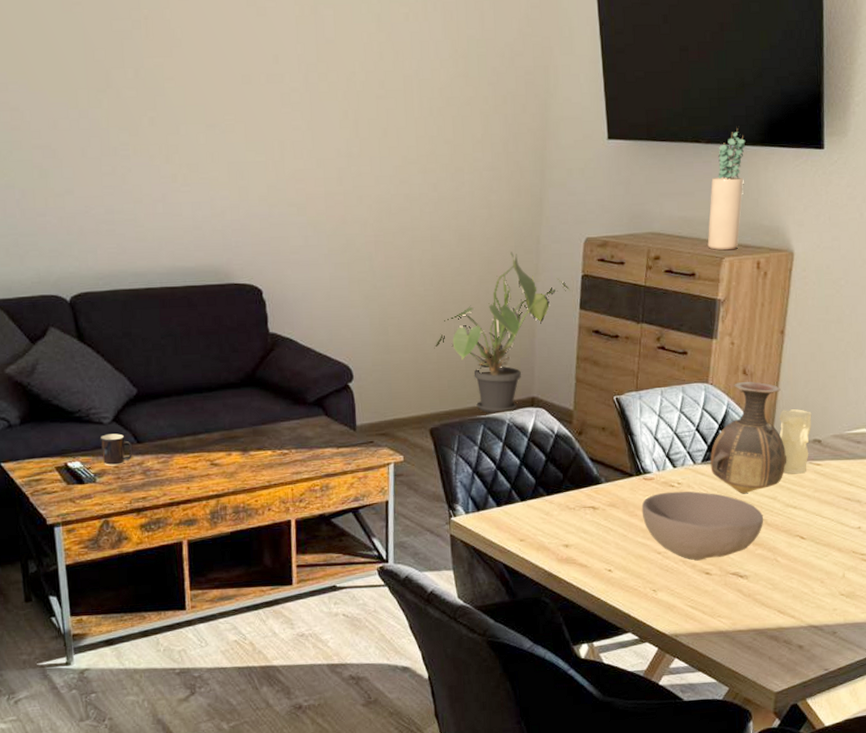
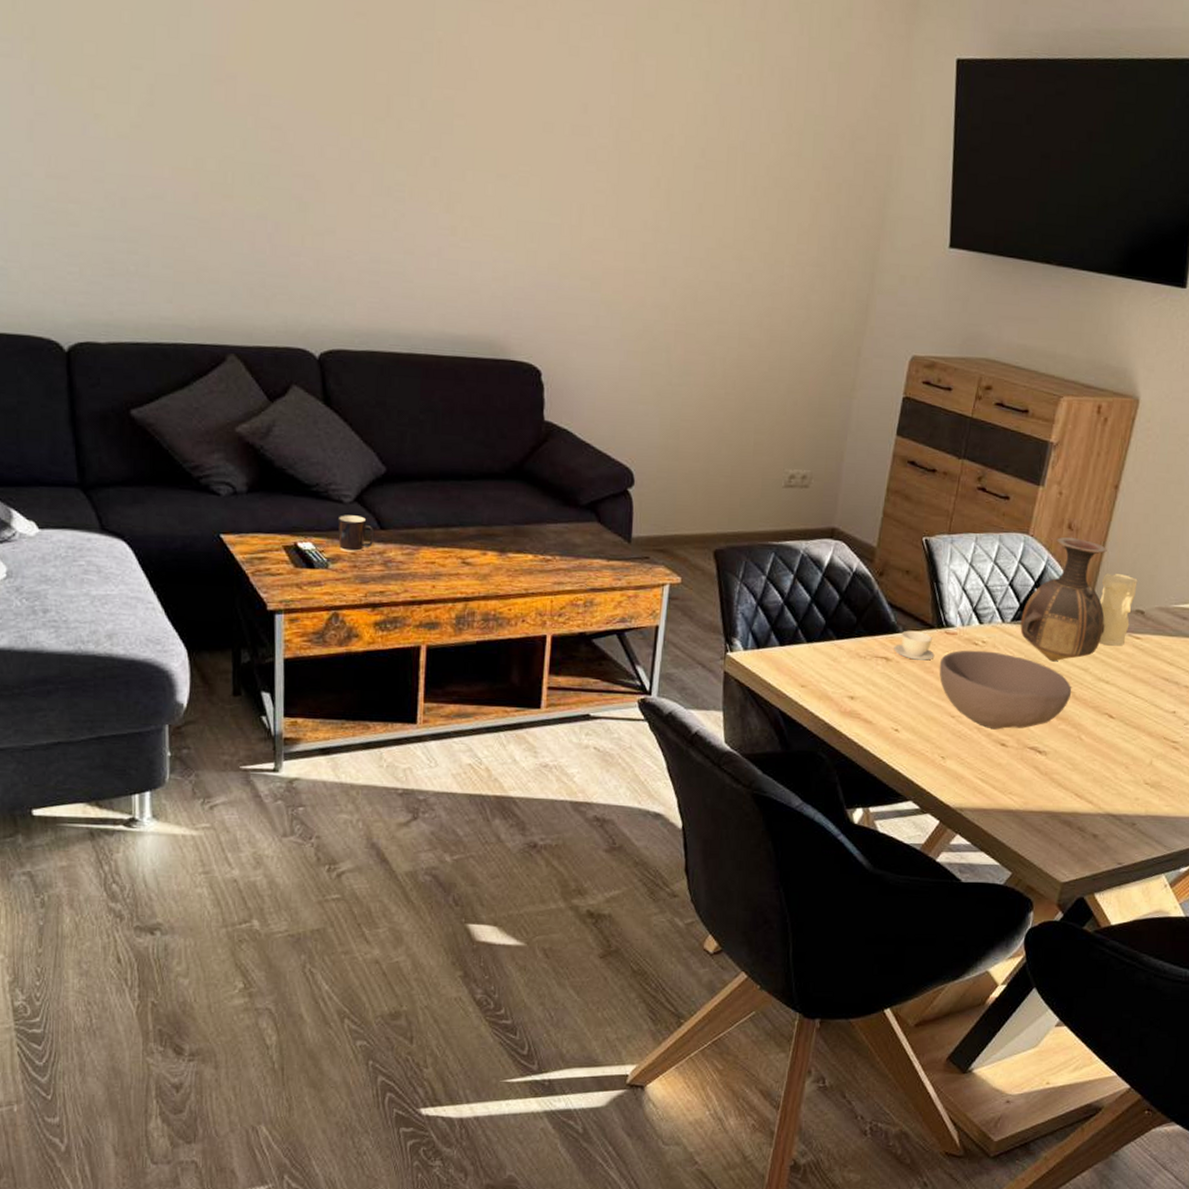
house plant: present [434,252,571,414] -> none [729,361,889,542]
teacup: none [599,480,637,506] -> present [894,630,935,660]
vase: present [707,128,746,251] -> none [1046,253,1102,389]

